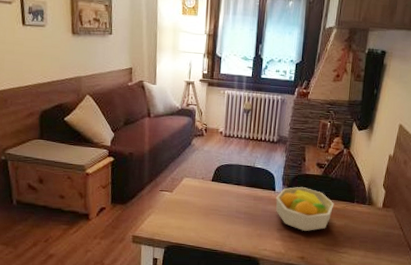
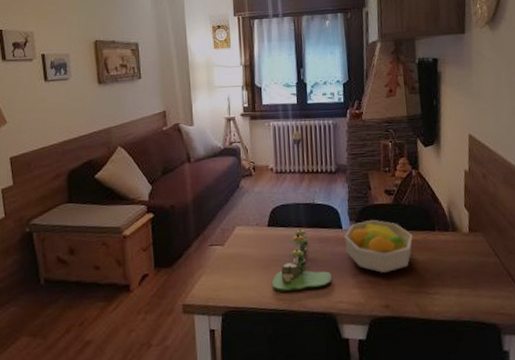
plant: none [209,186,260,236] -> present [271,229,332,291]

